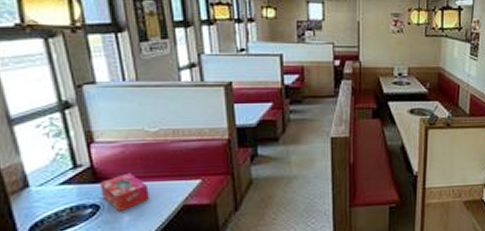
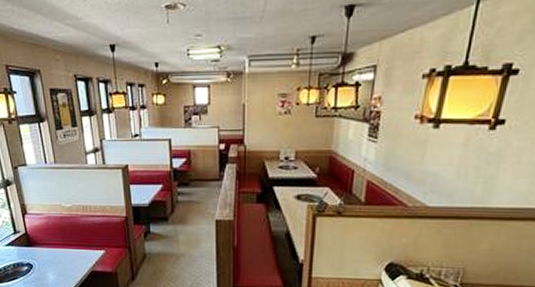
tissue box: present [100,172,149,212] -> none [32,240,66,272]

